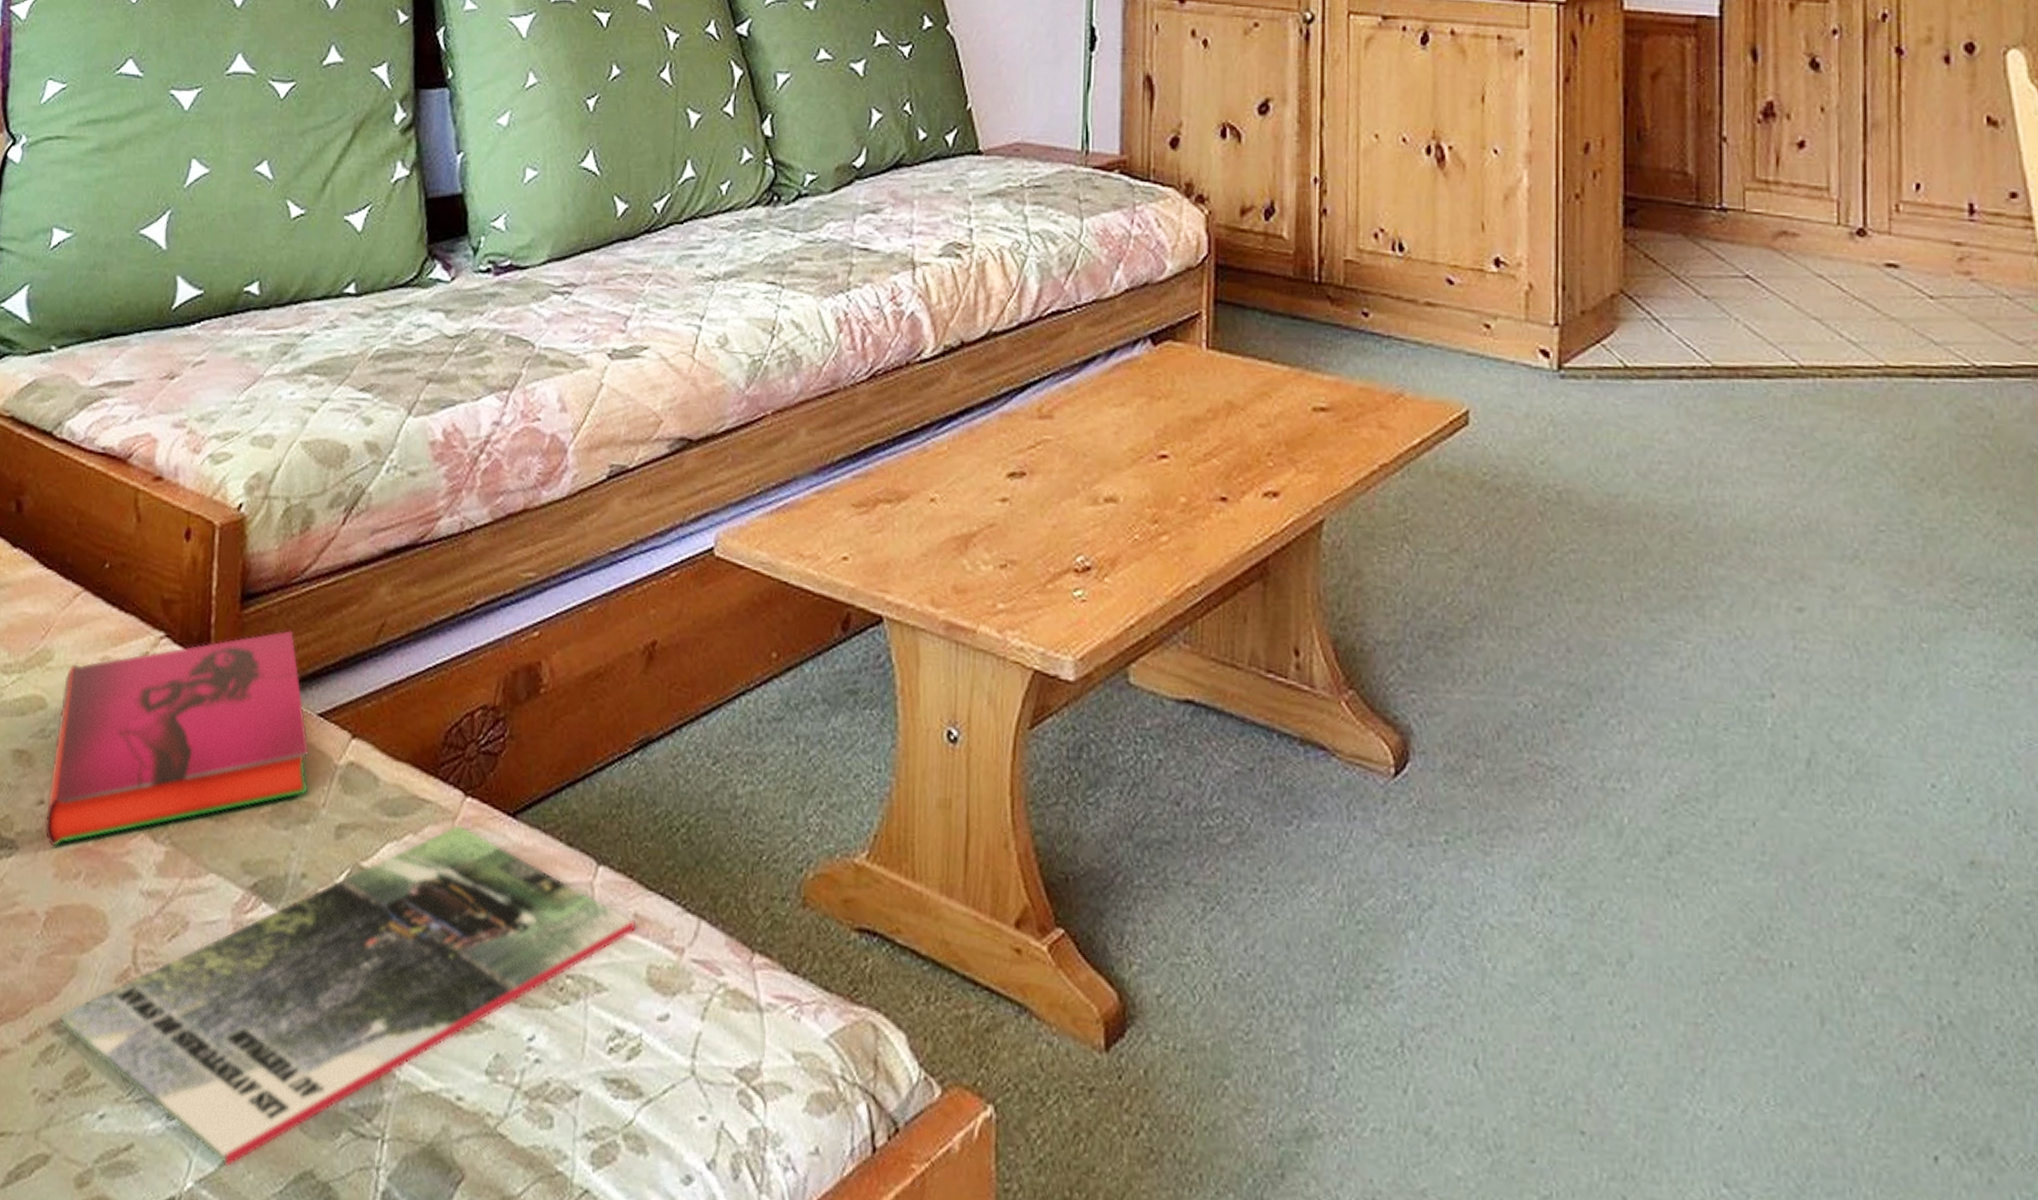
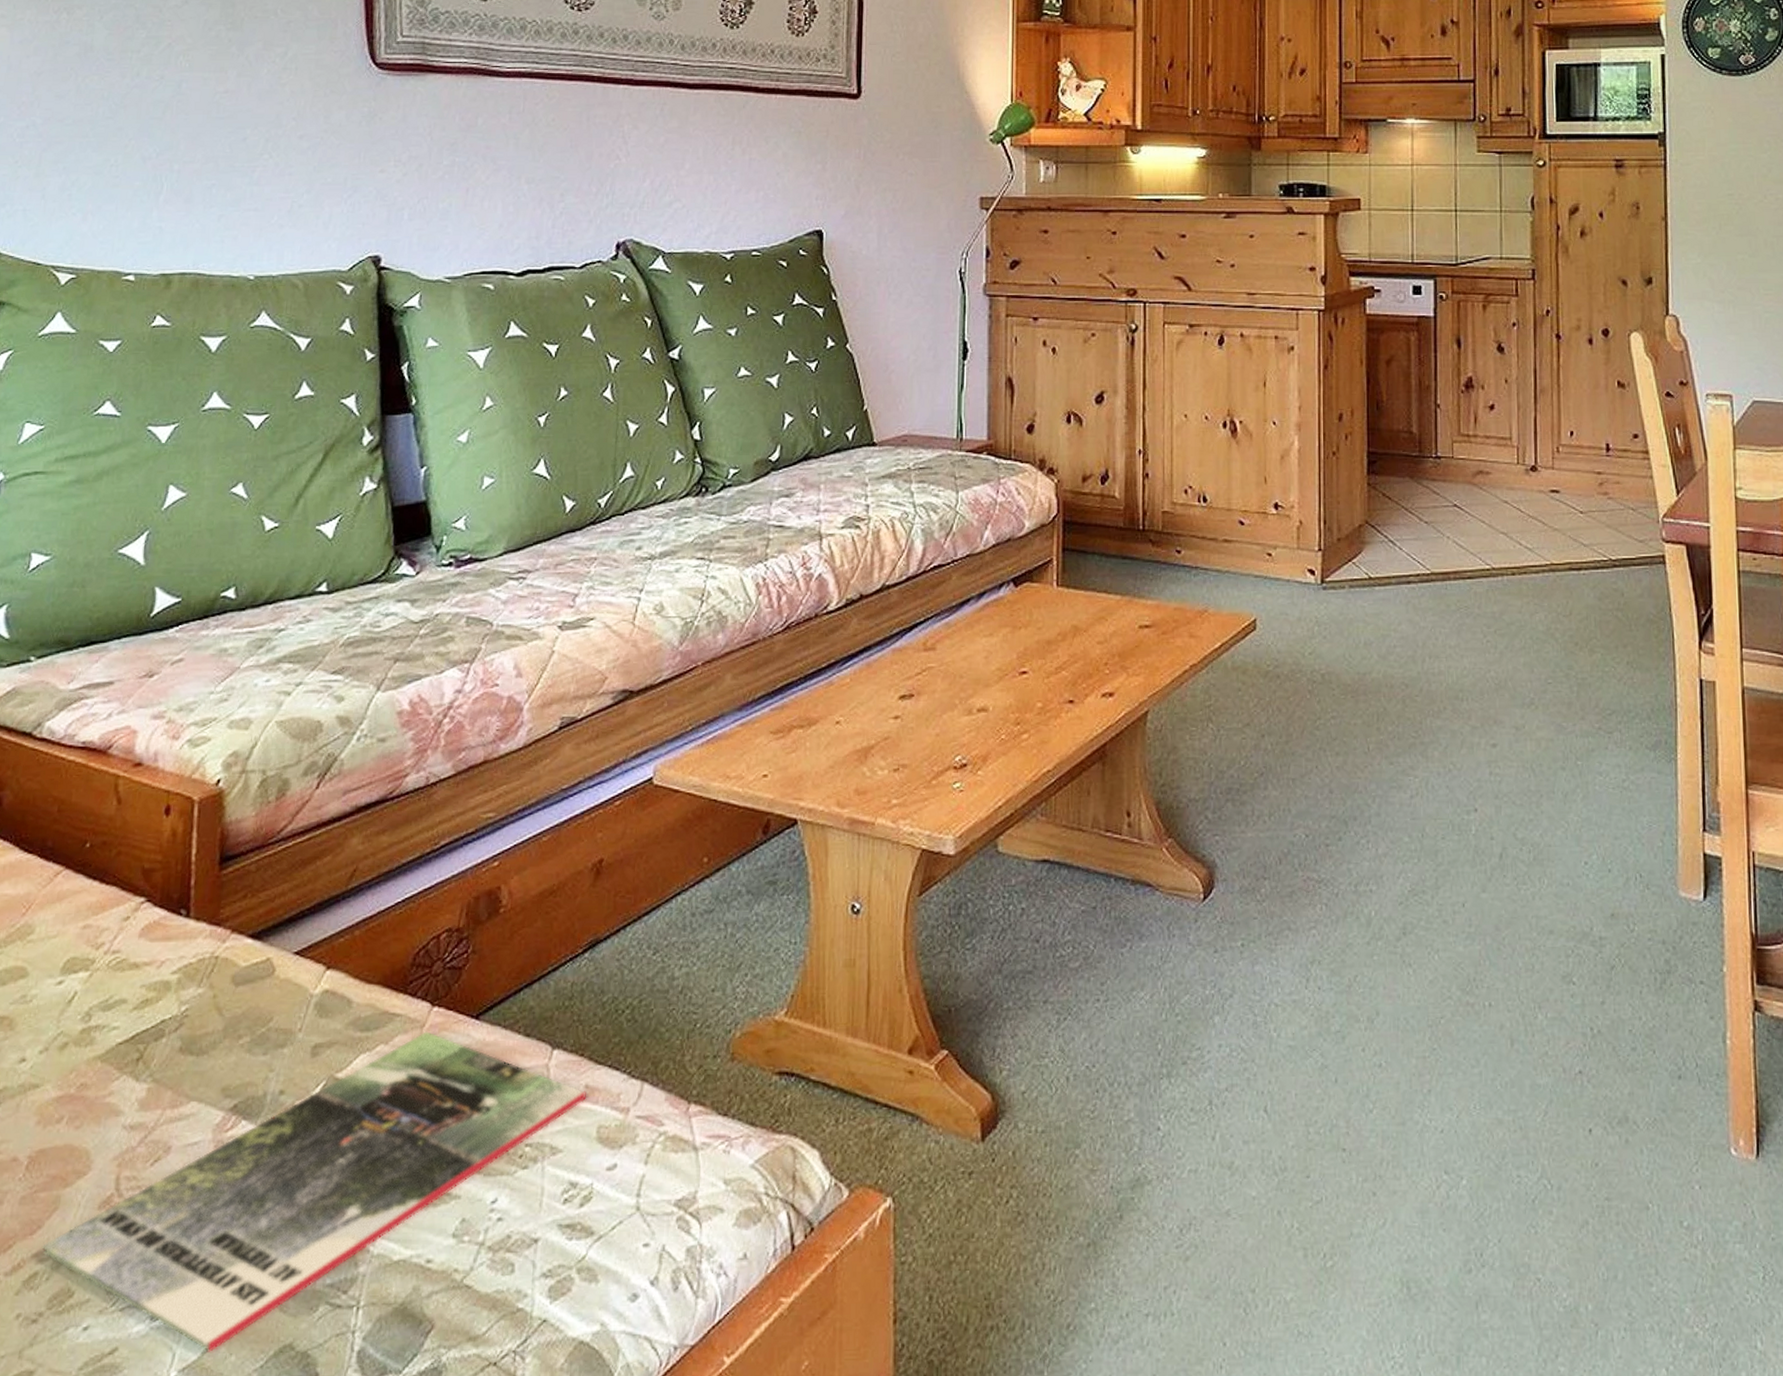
hardback book: present [45,630,309,847] -> none [27,884,286,1098]

